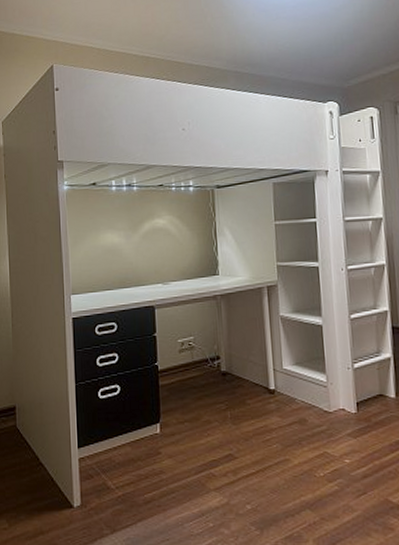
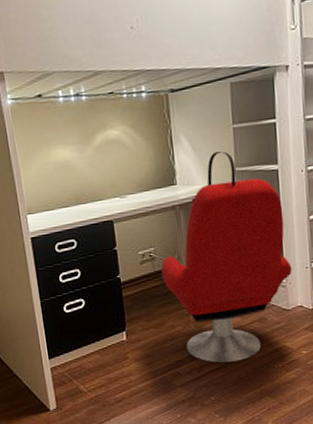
office chair: none [200,246,333,467] -> present [161,151,292,363]

